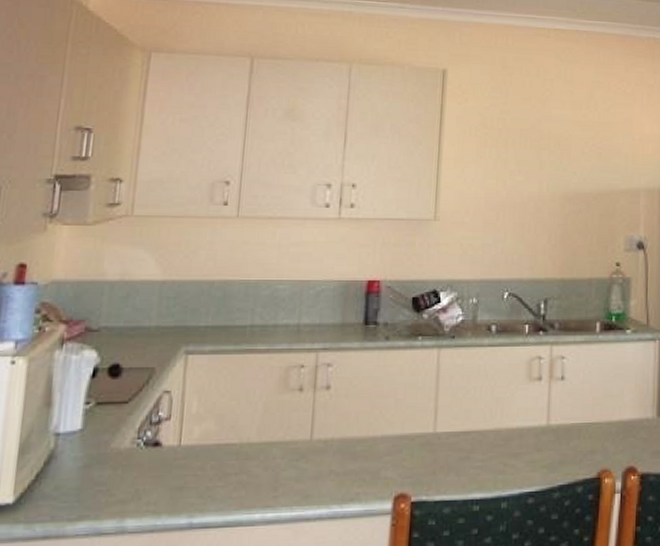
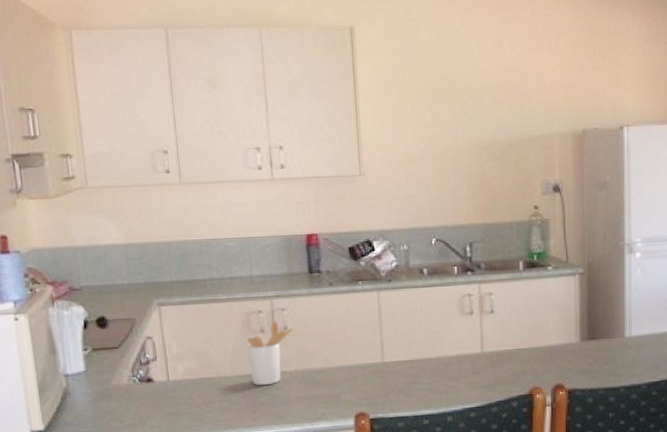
utensil holder: none [279,378,336,456] -> present [246,321,293,386]

